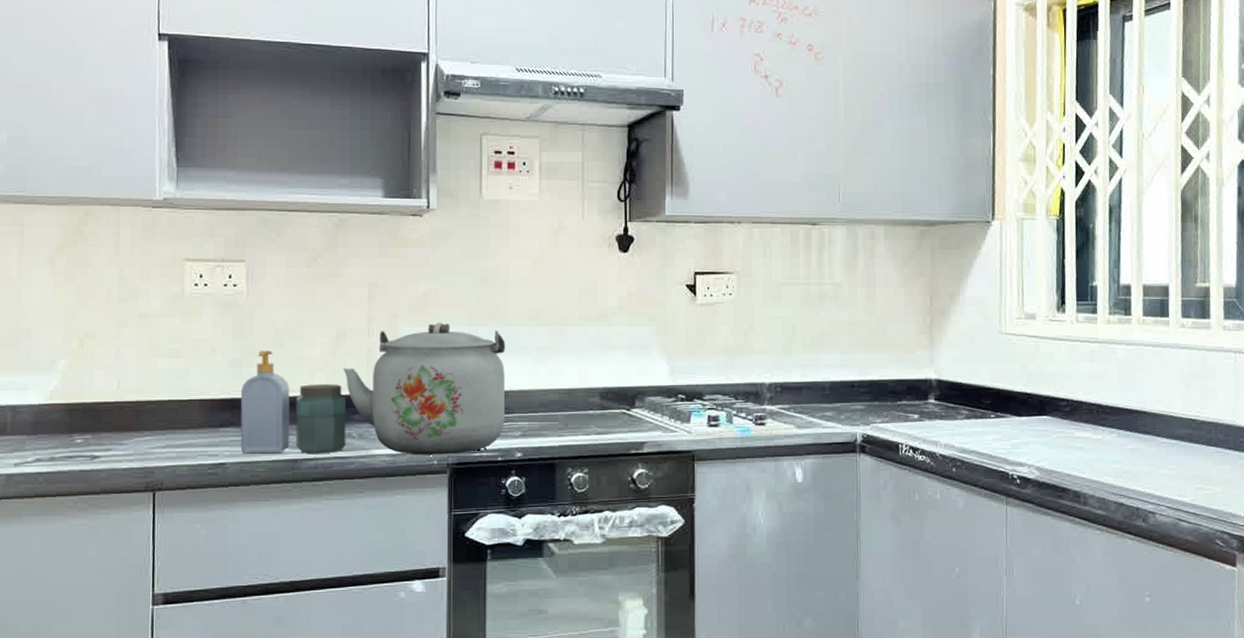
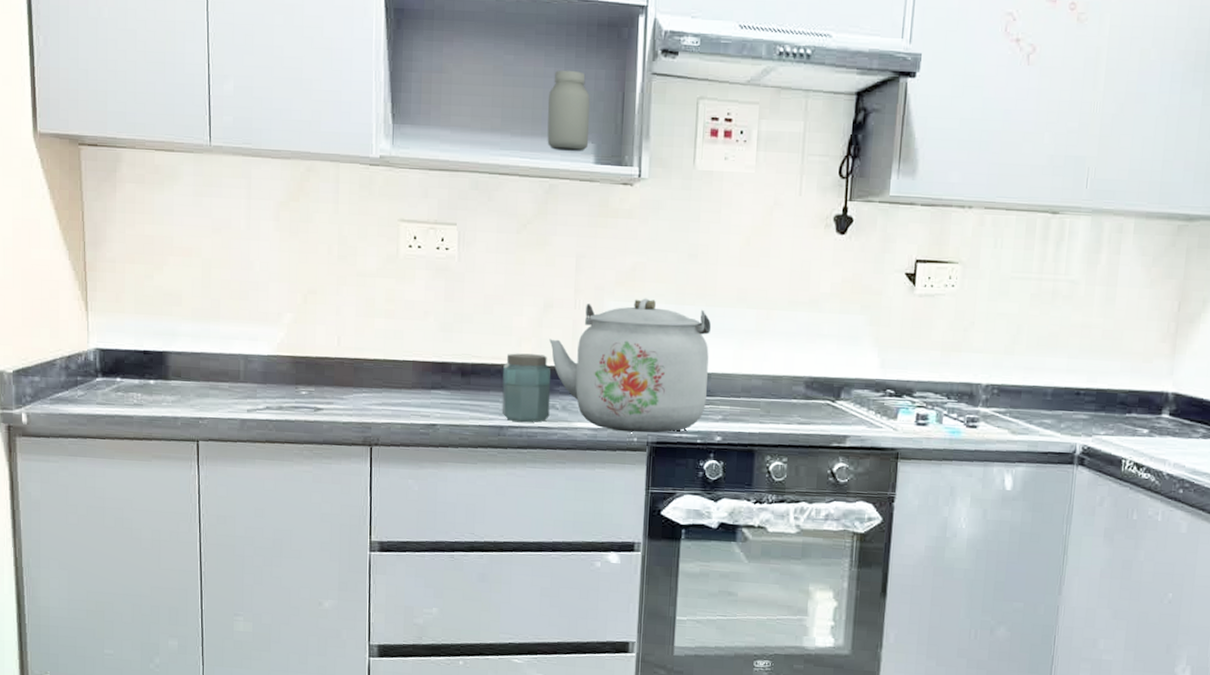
soap bottle: present [240,350,290,454] -> none [450,316,498,419]
jar: none [335,112,377,187] -> present [547,69,590,152]

